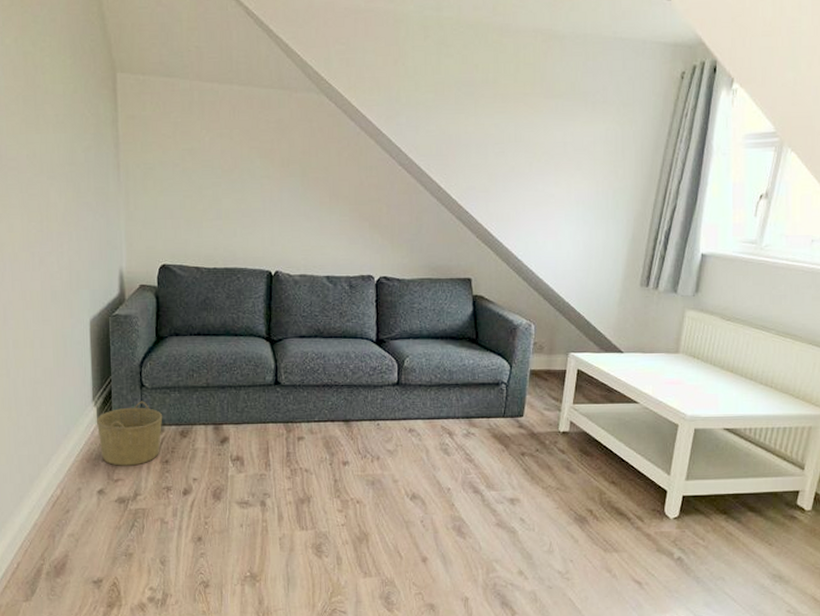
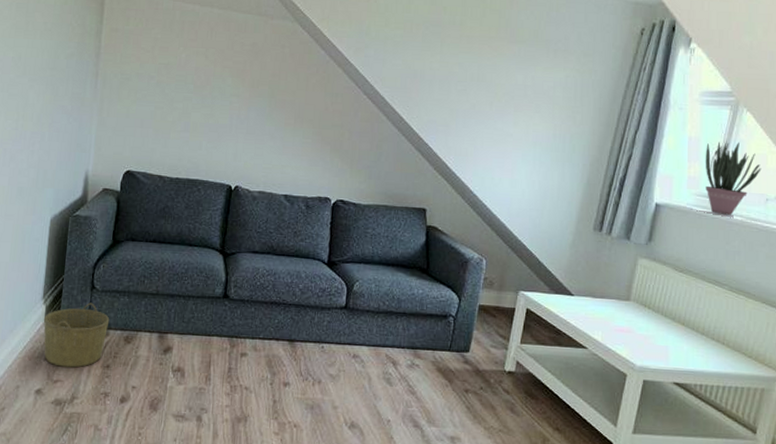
potted plant: none [750,184,807,260] -> present [705,141,761,216]

